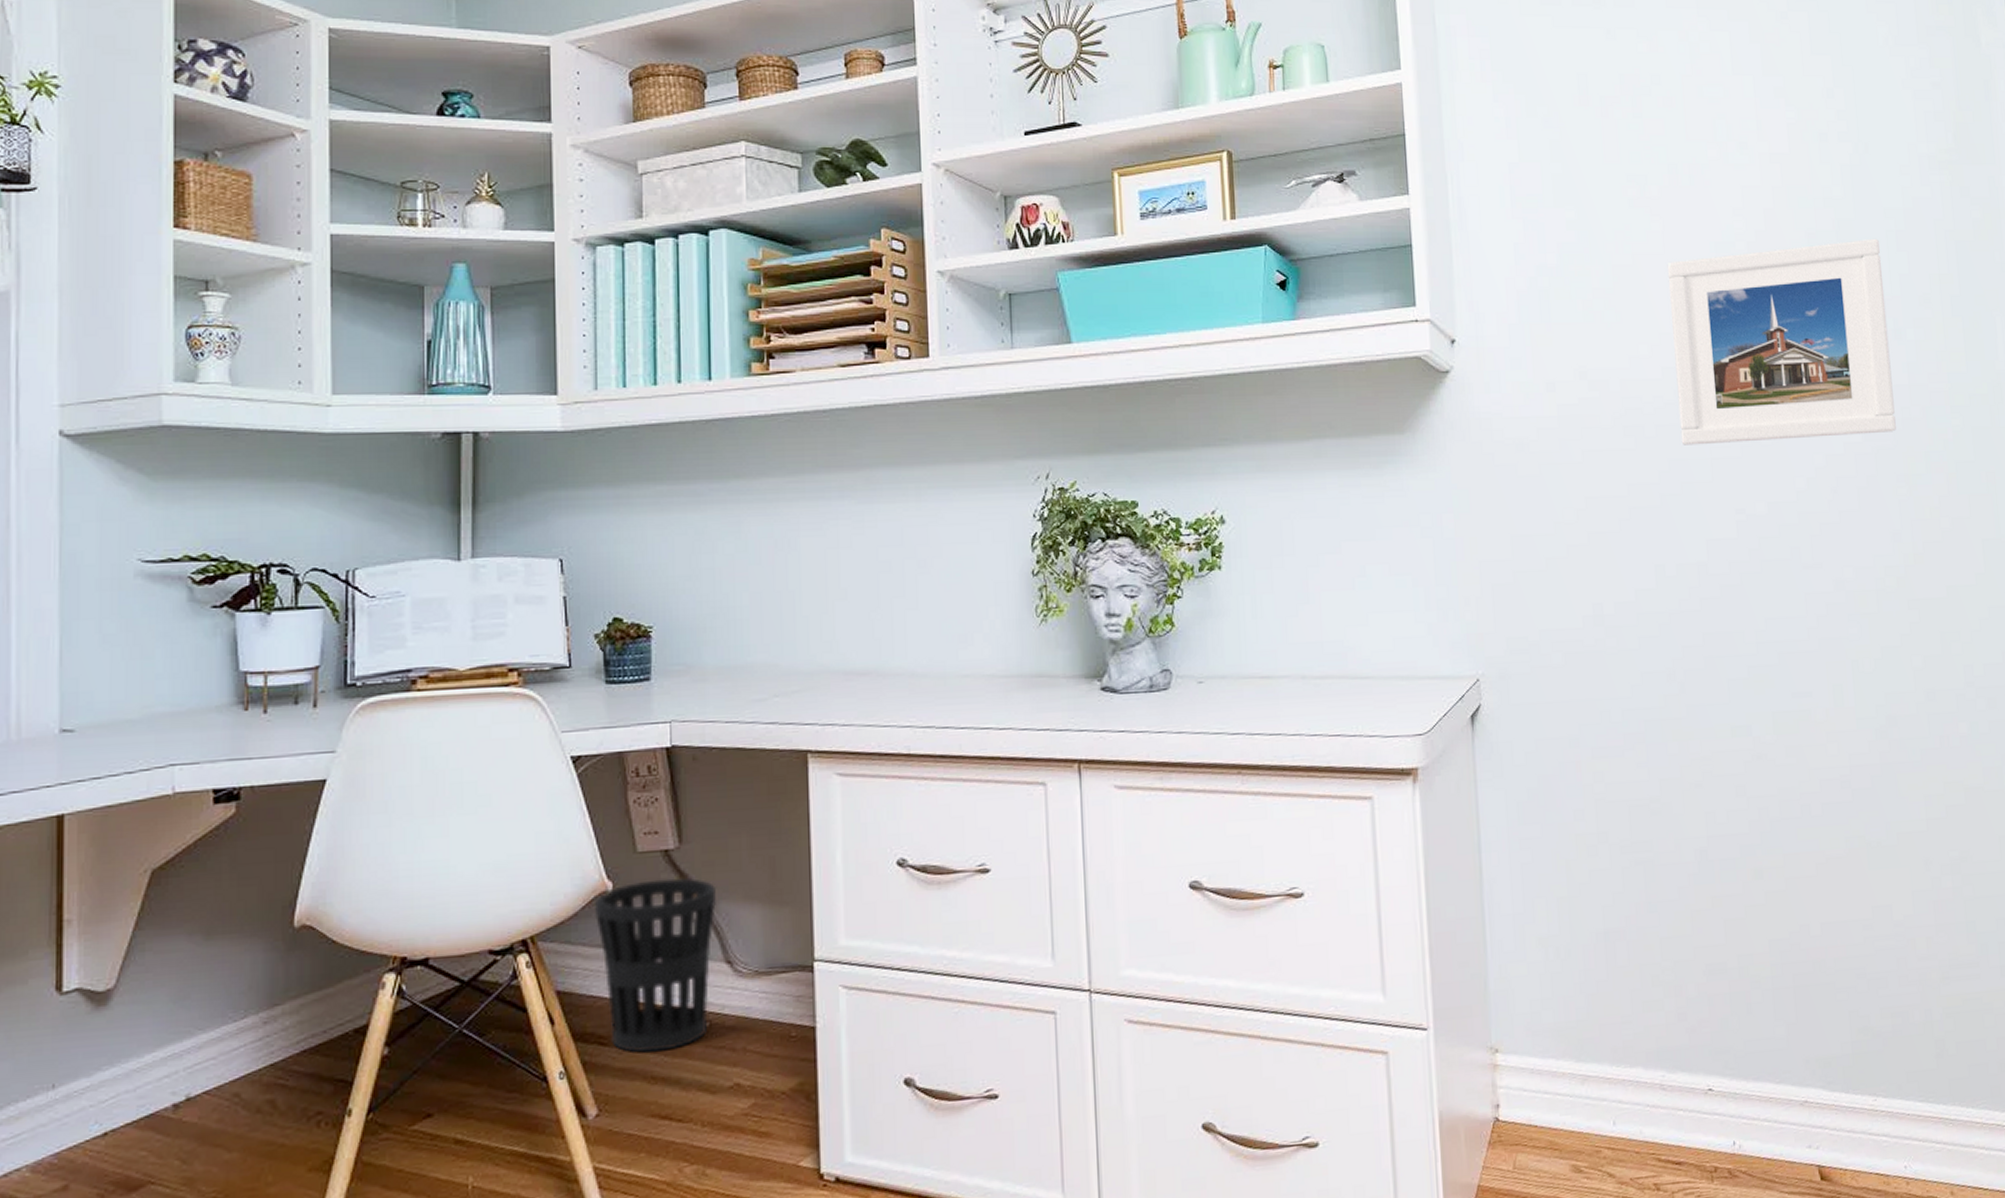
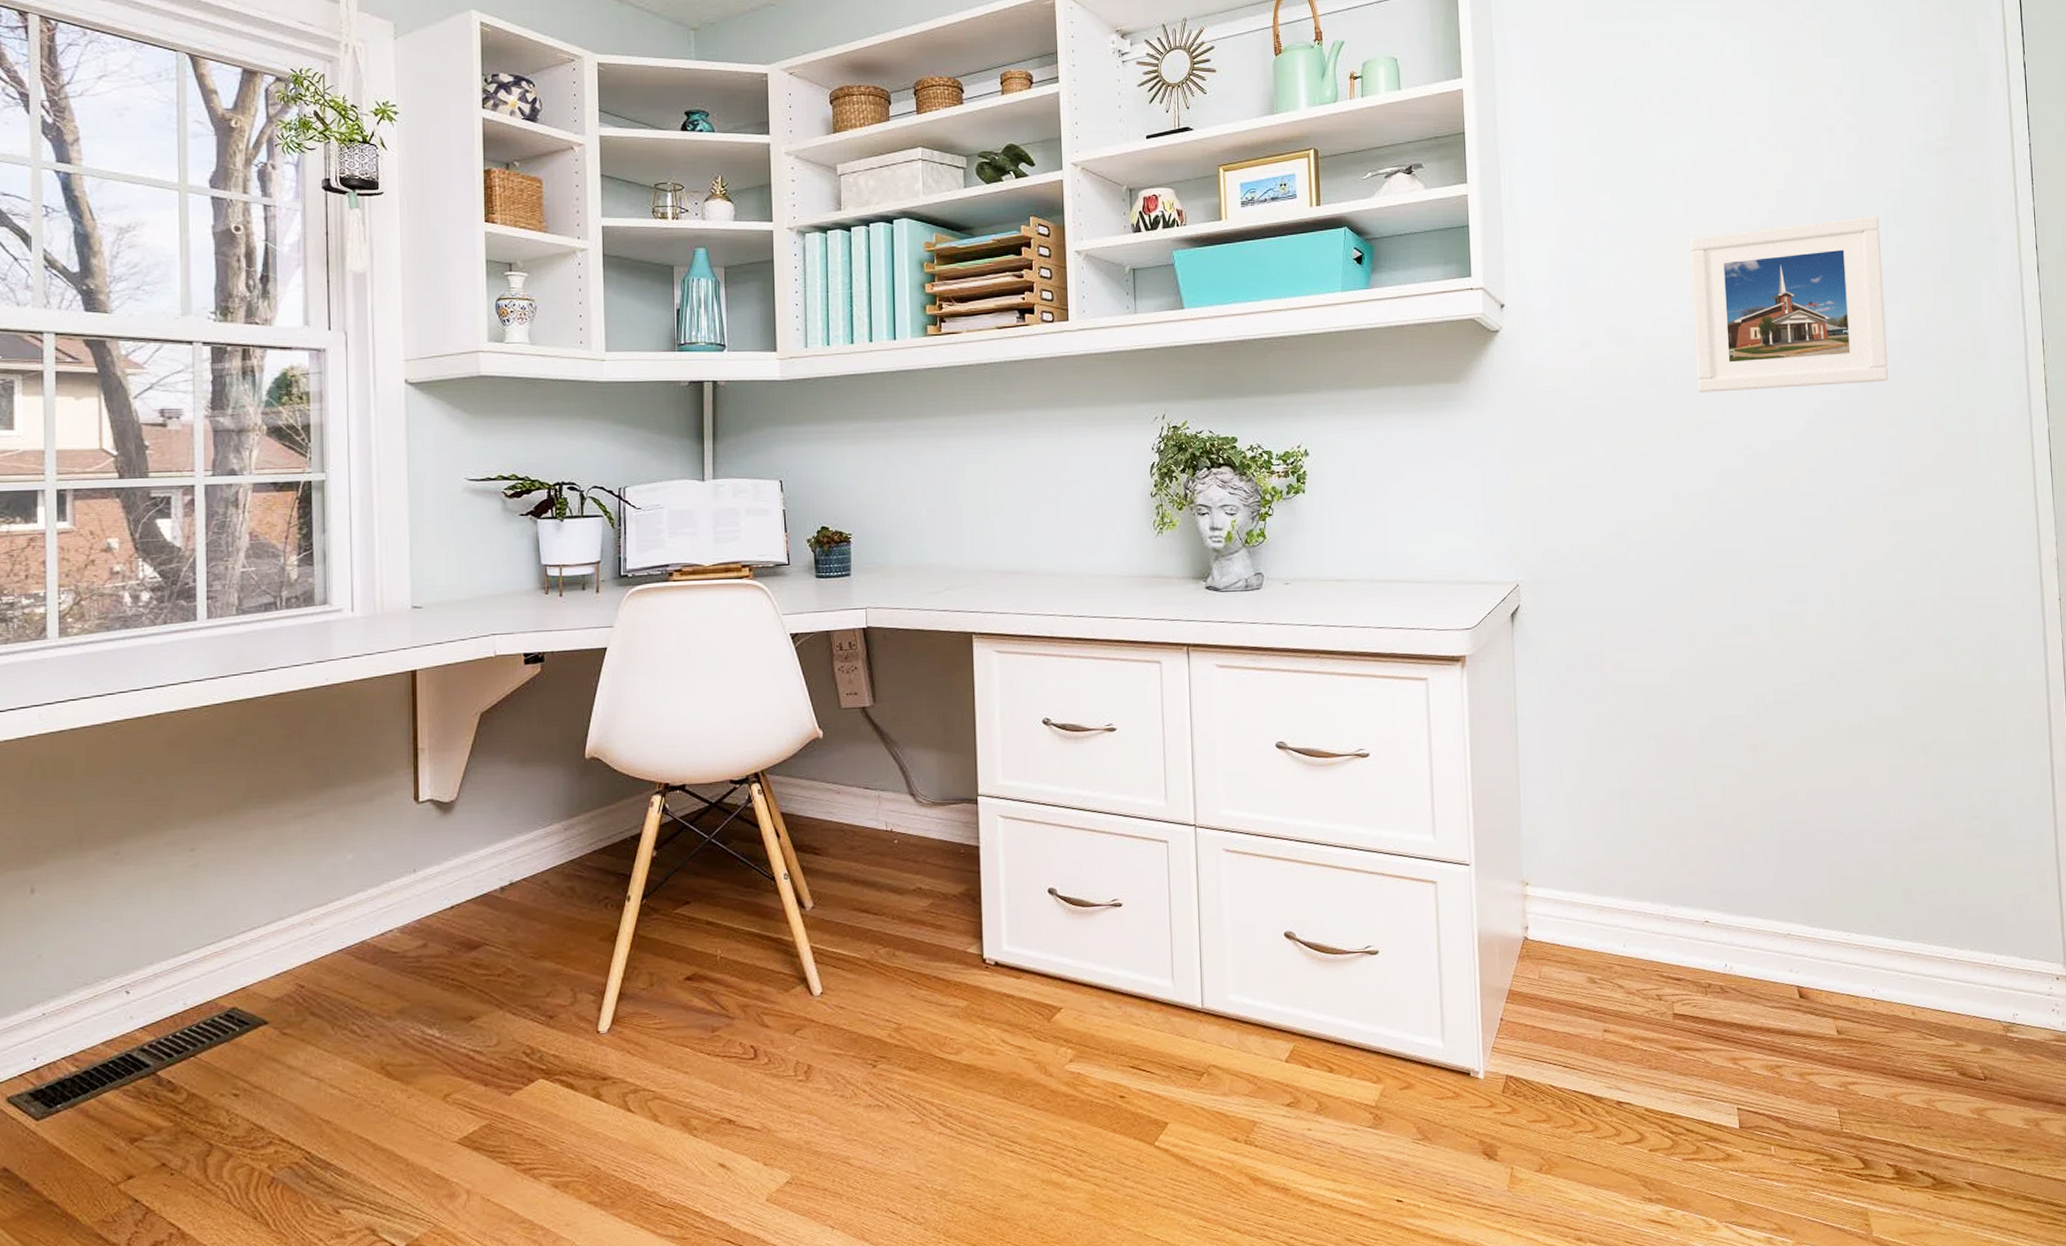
wastebasket: present [595,878,717,1053] -> none [810,729,903,861]

